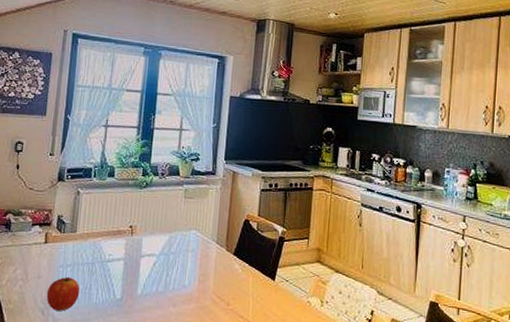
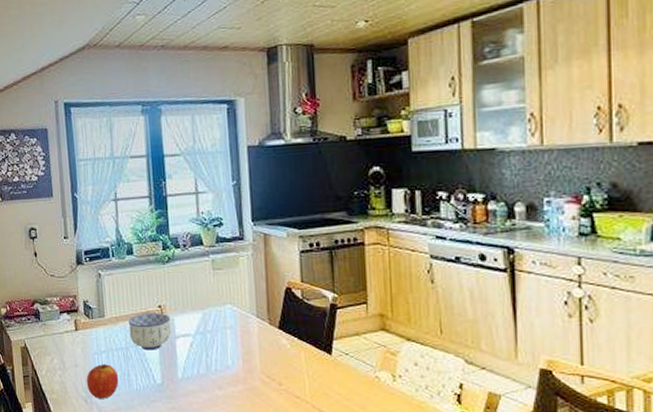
bowl: none [97,232,139,267] -> present [128,313,171,351]

